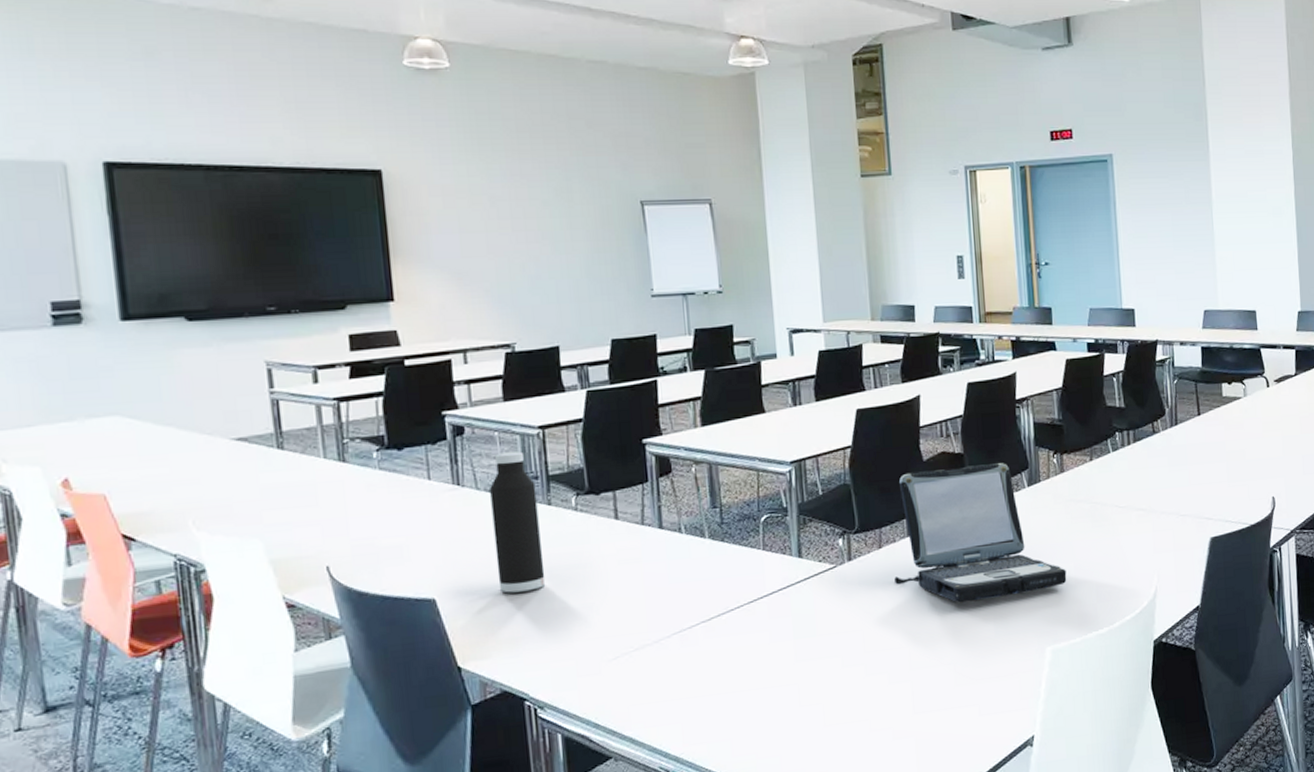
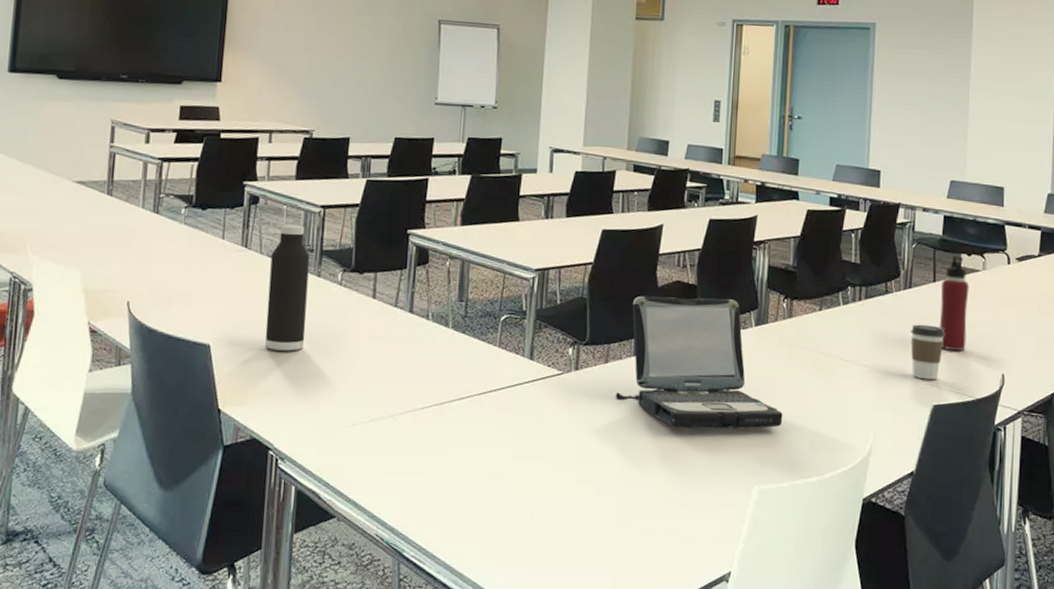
coffee cup: none [1182,459,1215,514] -> present [911,324,945,379]
water bottle: none [1206,386,1236,481] -> present [939,256,970,351]

